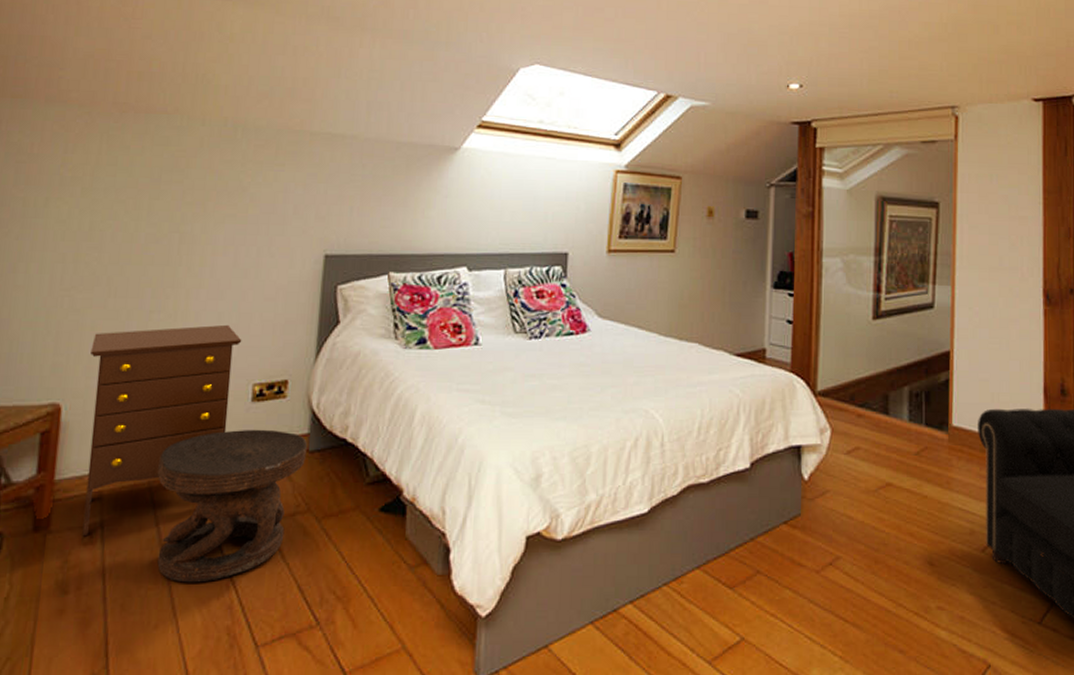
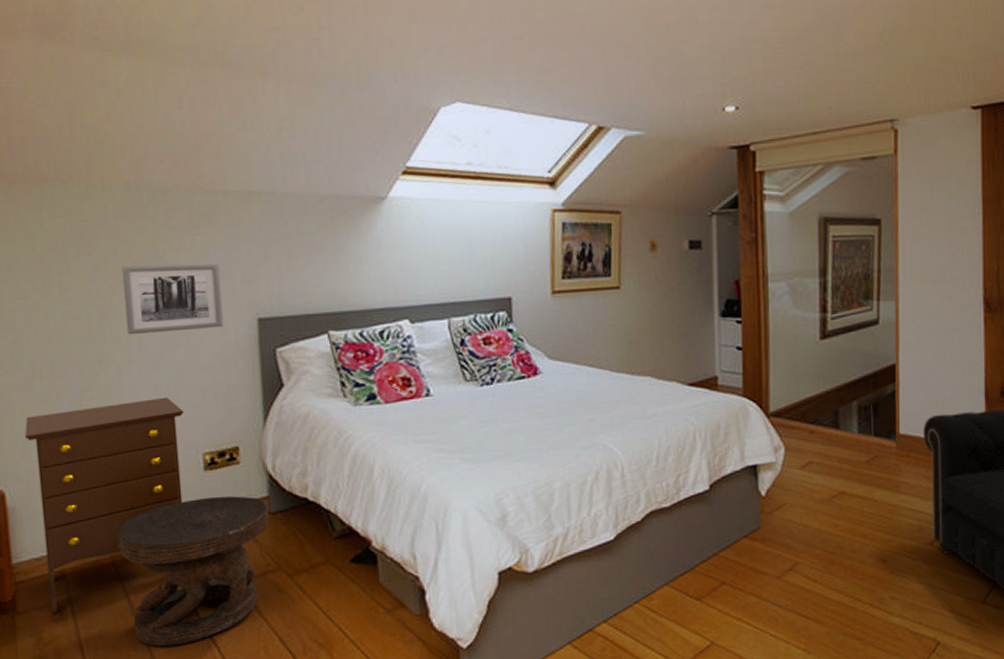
wall art: none [202,195,296,262] -> present [122,263,224,335]

